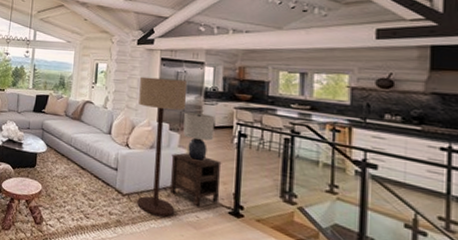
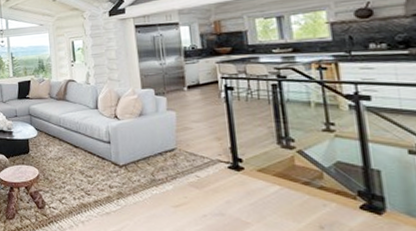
floor lamp: present [137,76,187,217] -> none [118,43,175,181]
nightstand: present [170,152,222,207] -> none [161,115,217,167]
lamp: present [183,112,215,161] -> none [167,73,201,121]

